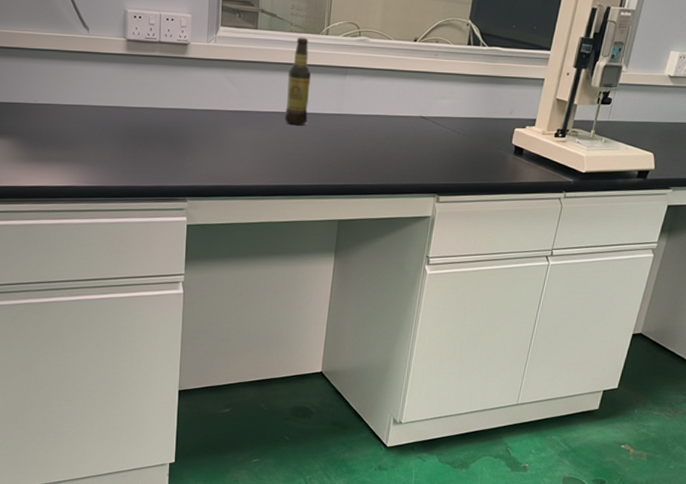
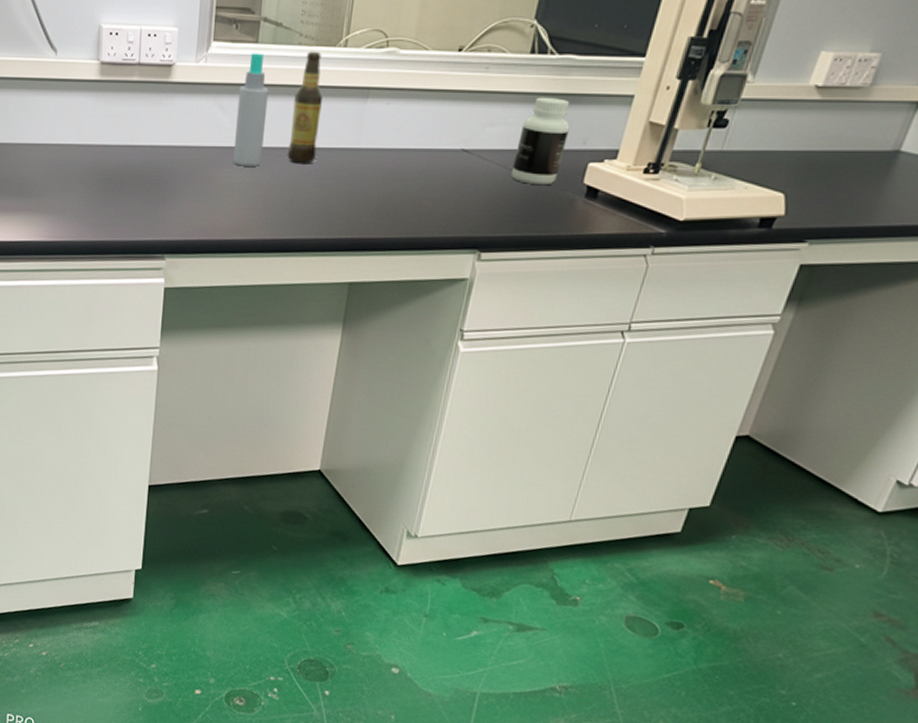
spray bottle: none [241,37,268,127] -> present [233,53,269,166]
medicine bottle: none [458,78,500,145] -> present [510,97,570,186]

